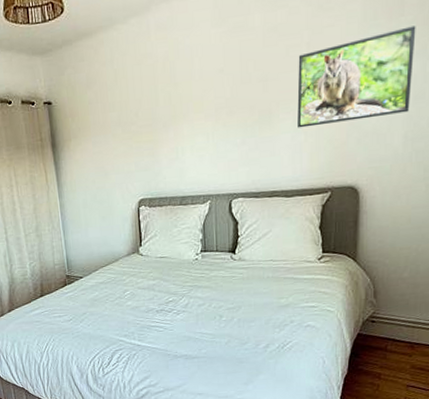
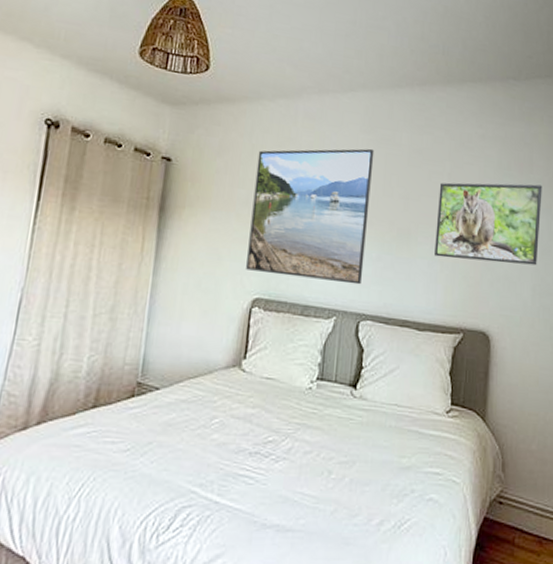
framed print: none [121,40,230,178] -> present [246,148,375,285]

